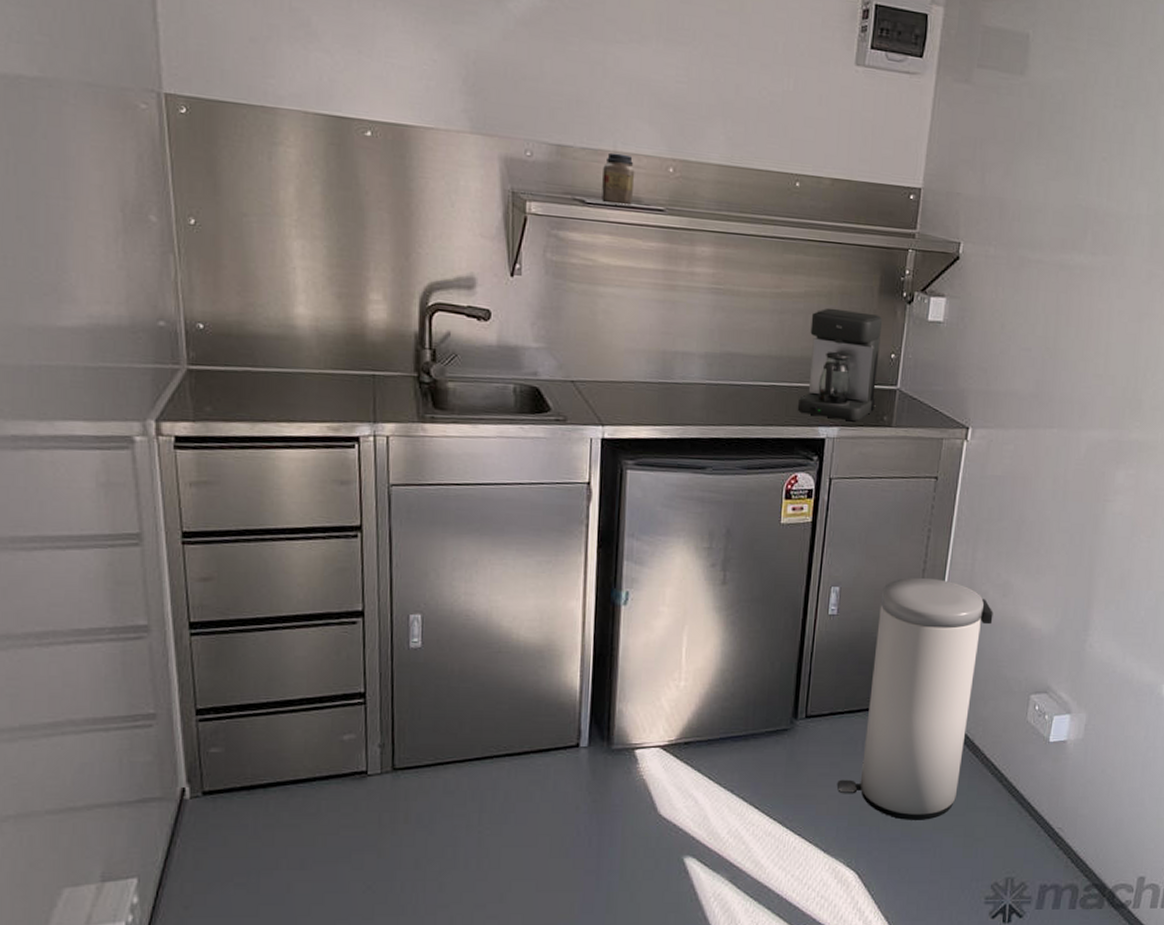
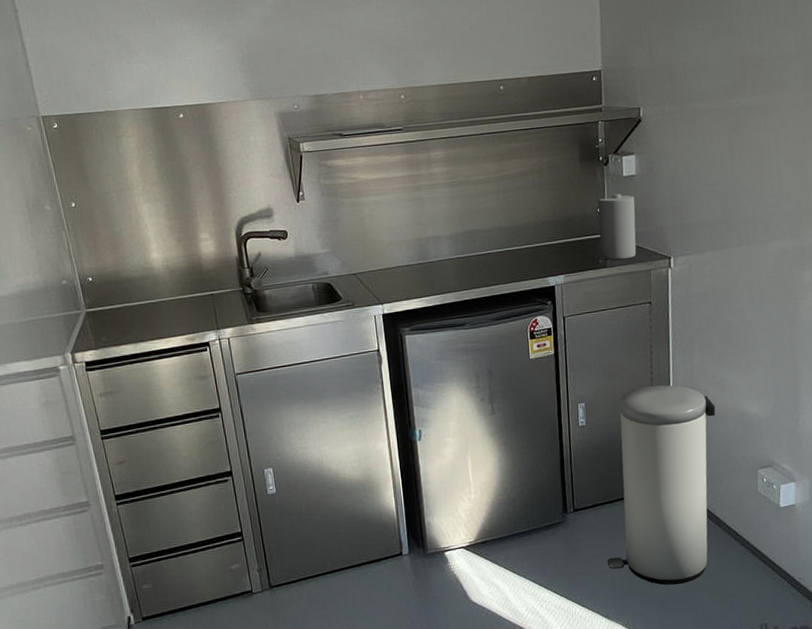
jar: present [602,152,635,206] -> none [352,92,378,133]
coffee maker: present [797,308,883,422] -> none [528,179,591,269]
paper towel holder: none [886,339,938,421] -> present [597,193,637,260]

